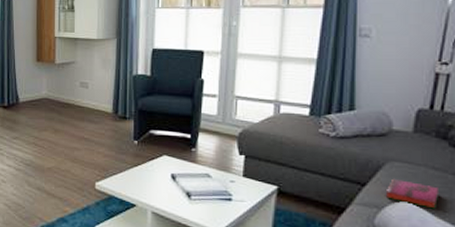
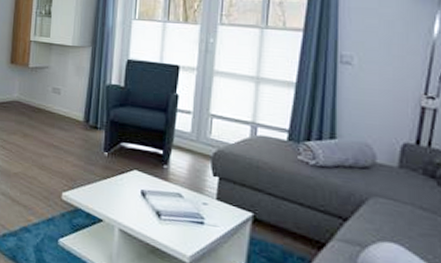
hardback book: present [385,178,438,209] -> none [369,215,427,253]

